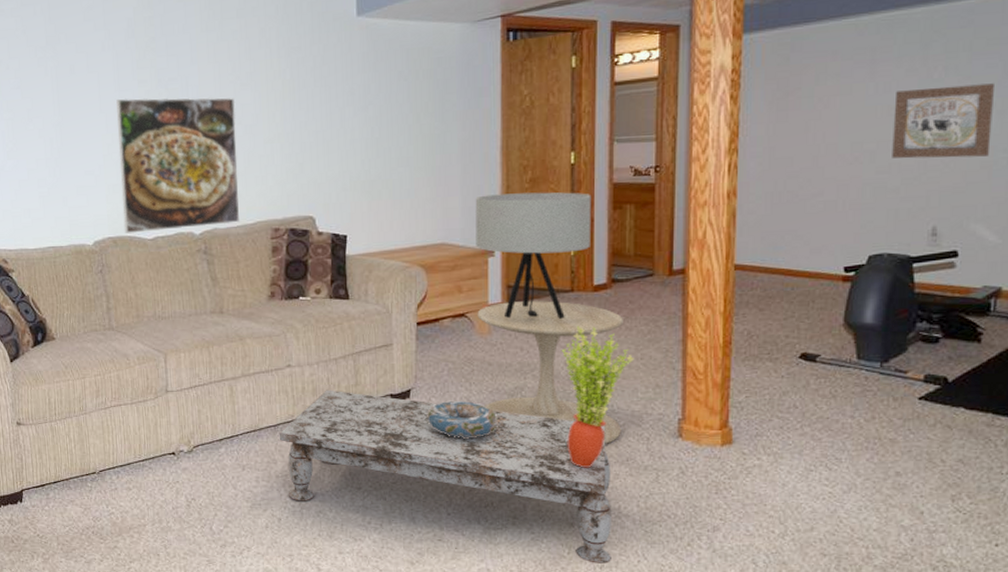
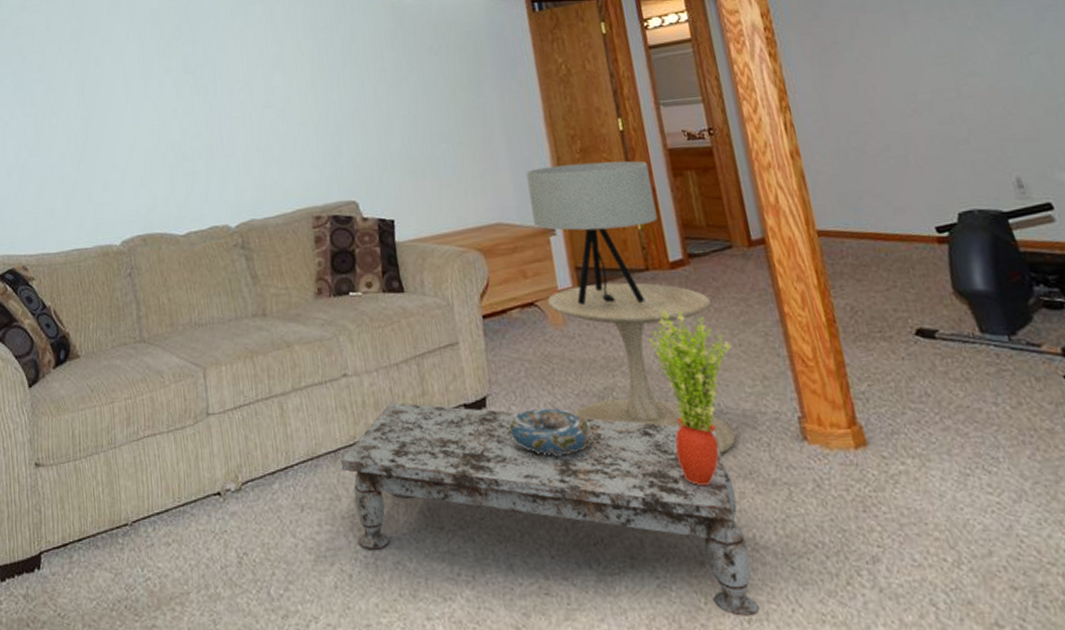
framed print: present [116,97,240,234] -> none [142,81,278,231]
wall art: present [892,83,994,159] -> none [935,28,1050,108]

